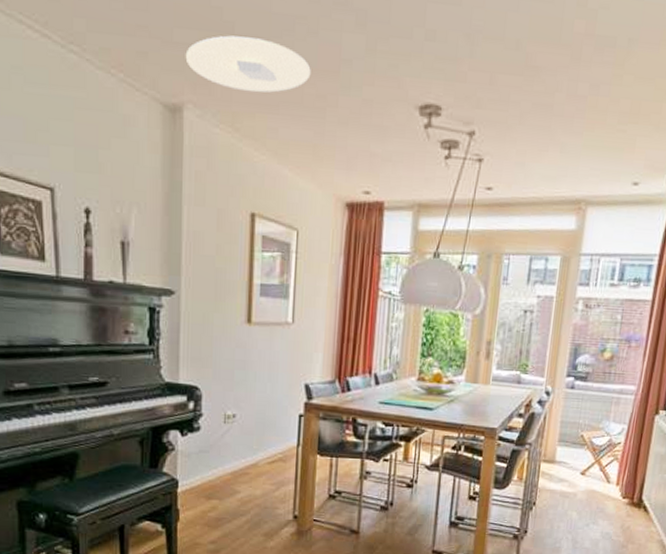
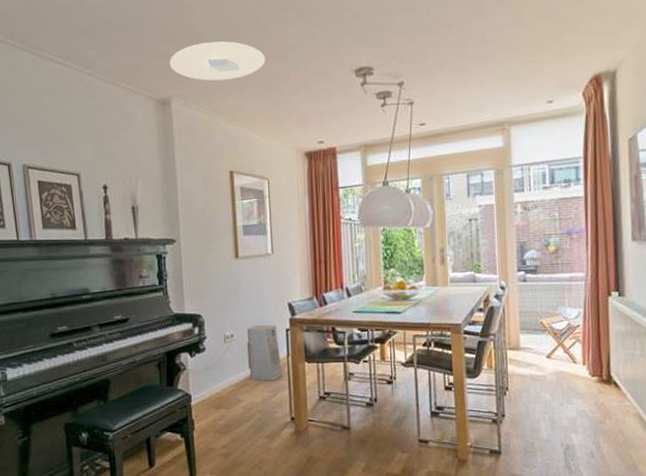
air purifier: none [250,406,290,473] -> present [247,324,282,382]

